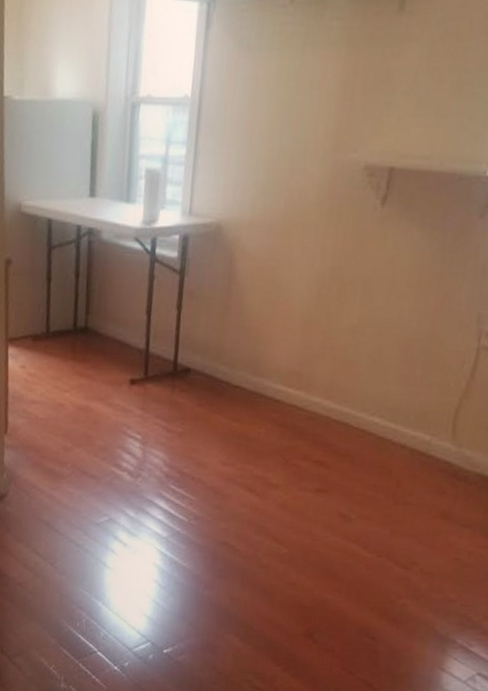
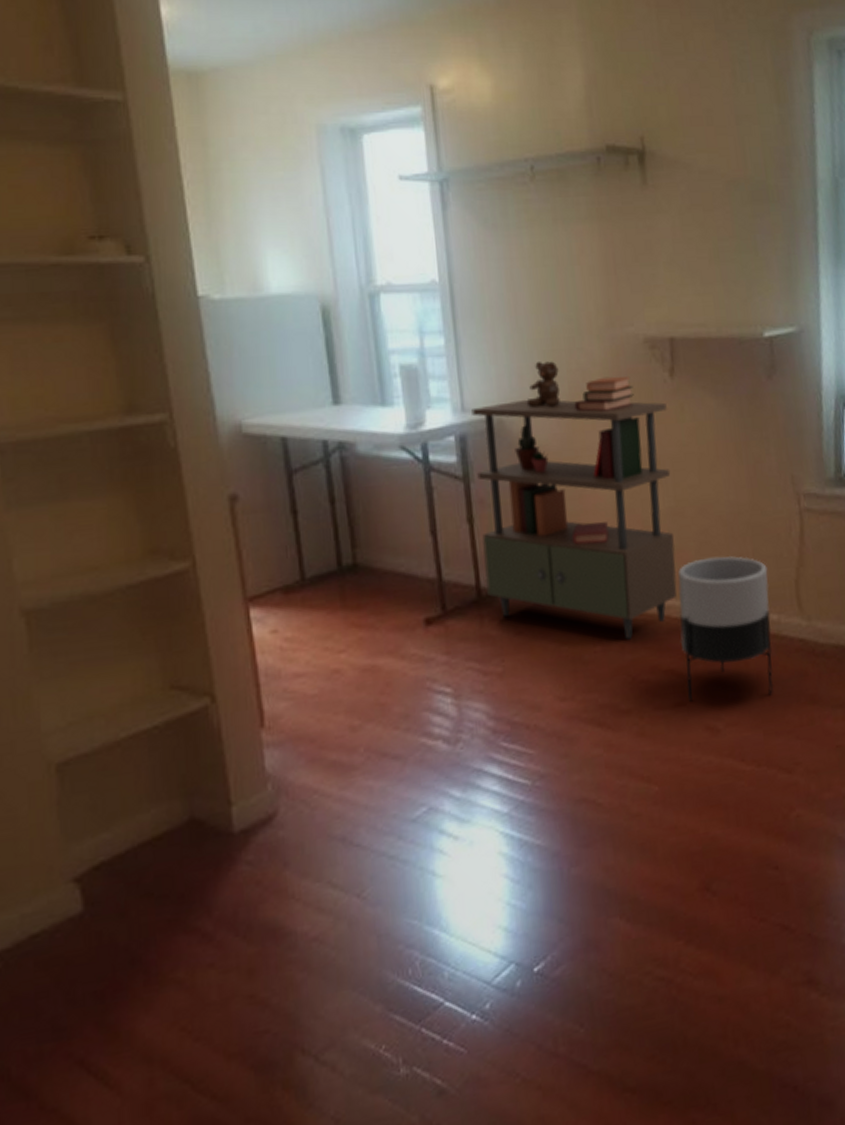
shelving unit: none [181,178,372,429] -> present [471,361,677,640]
planter: none [329,374,432,503] -> present [678,556,774,702]

